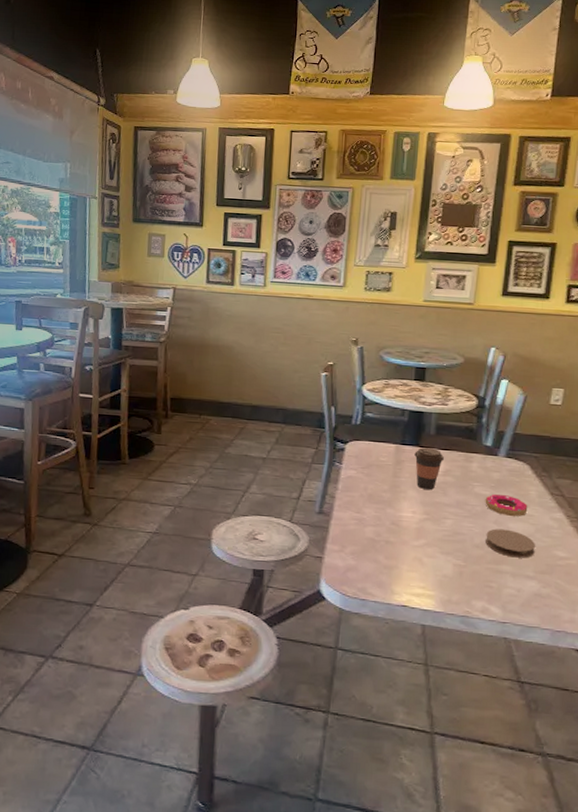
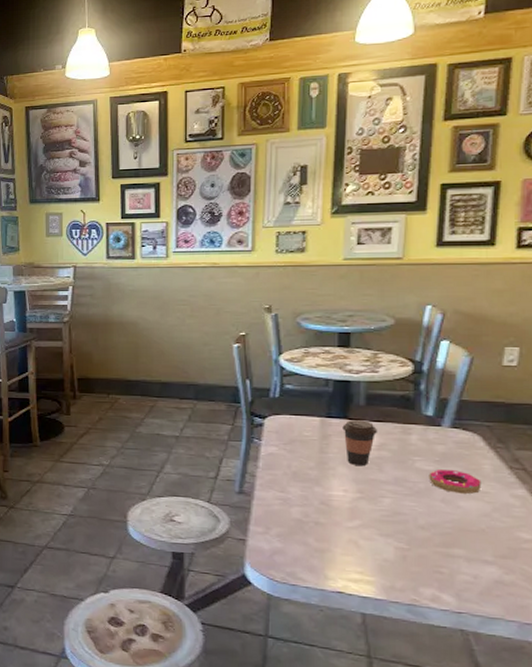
coaster: present [486,528,536,558] -> none [432,508,494,541]

